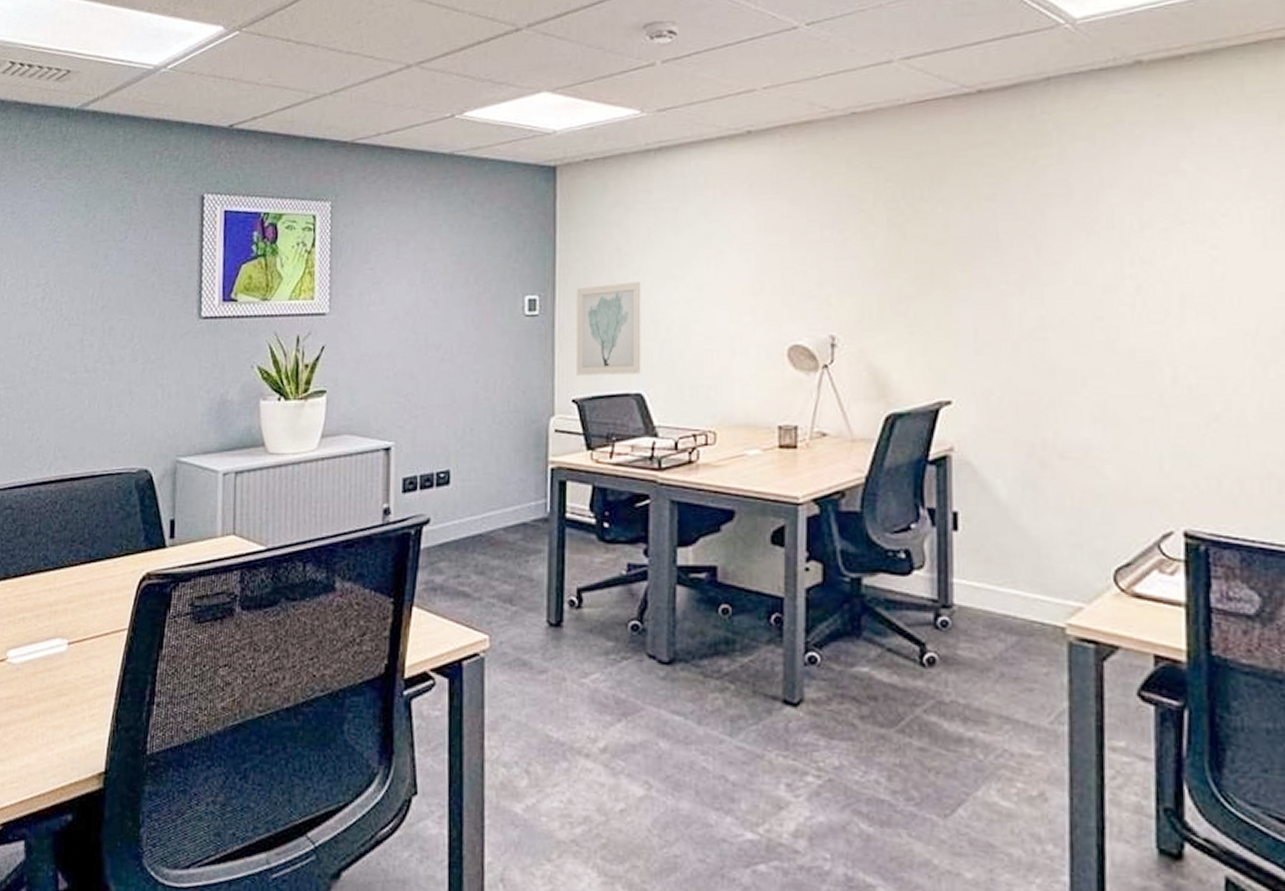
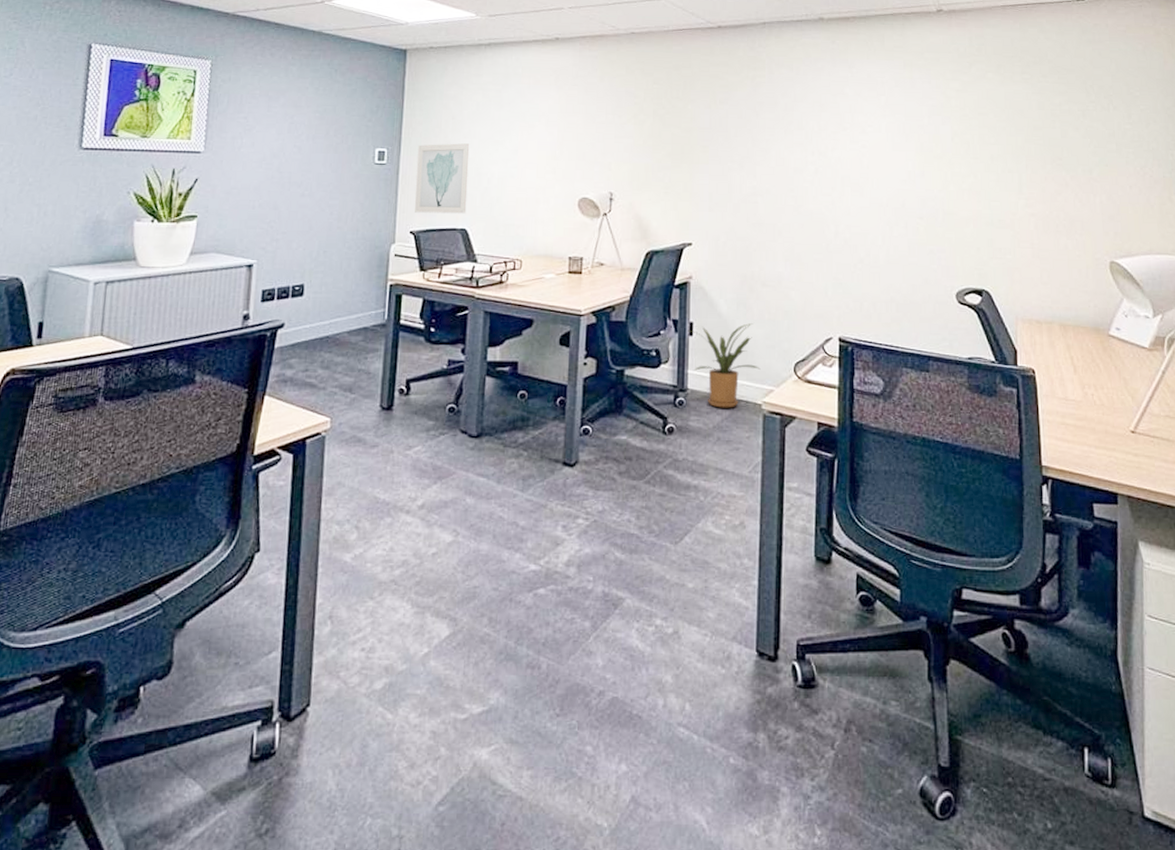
house plant: none [950,512,1062,632] -> present [688,323,761,408]

